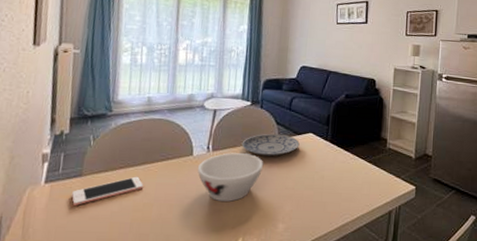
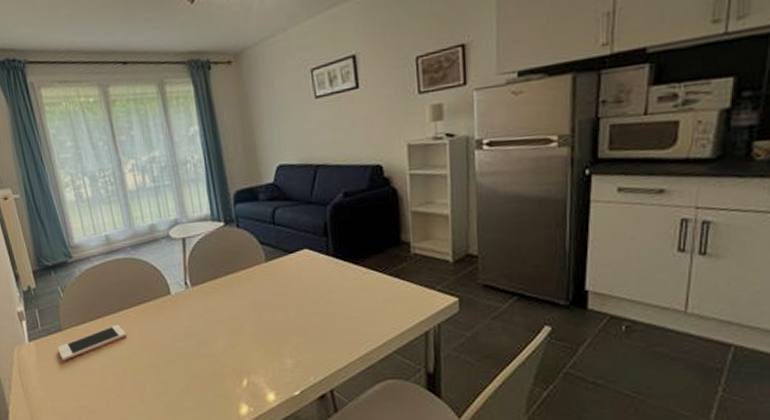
bowl: present [198,153,264,202] -> none [180,284,255,342]
plate: present [241,133,300,157] -> none [223,255,294,285]

